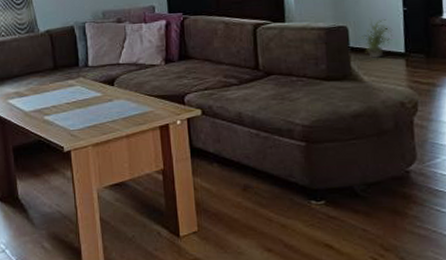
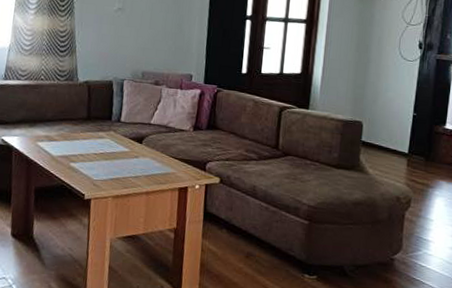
potted plant: present [359,18,393,59] -> none [371,118,401,156]

